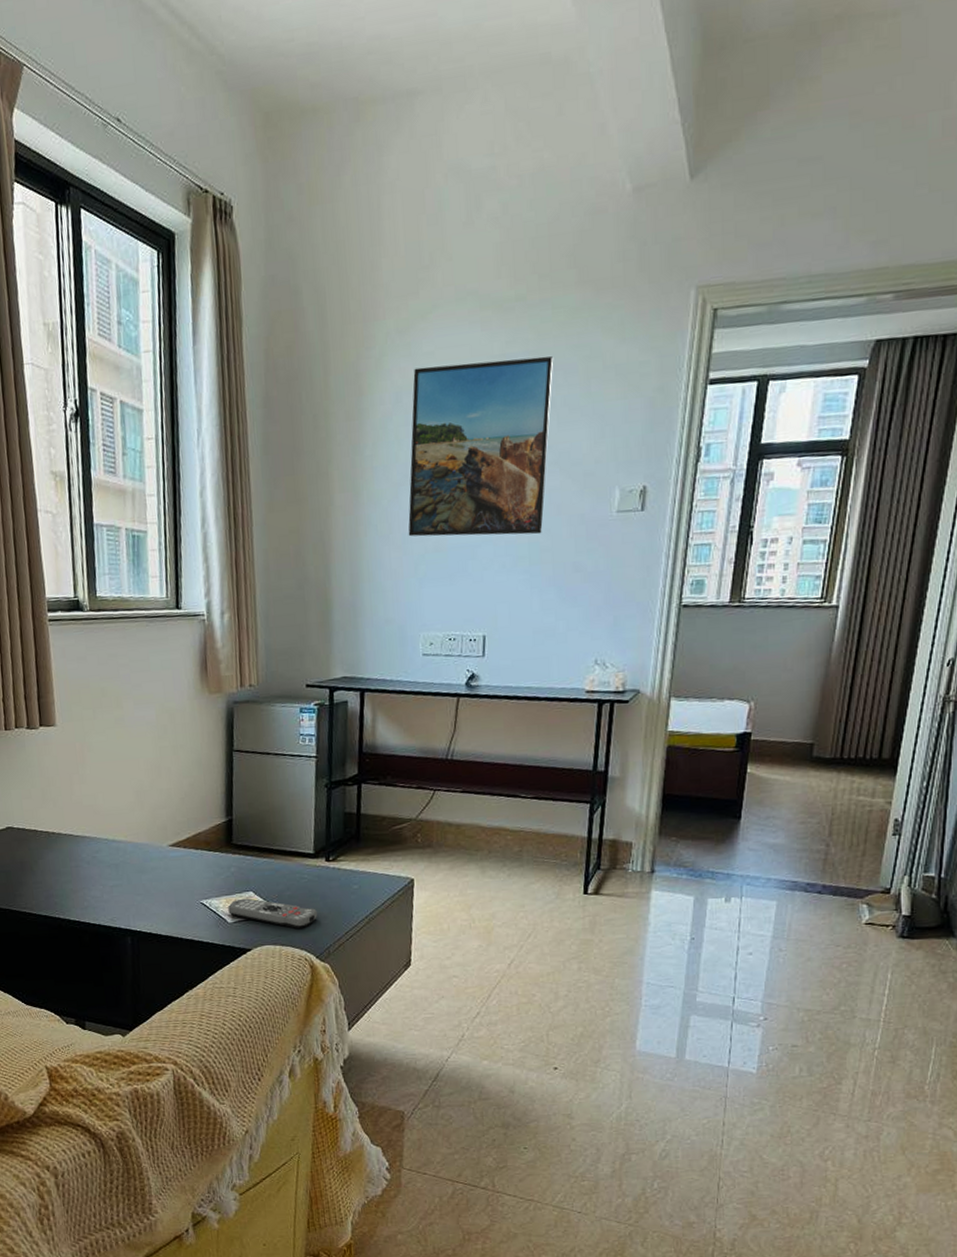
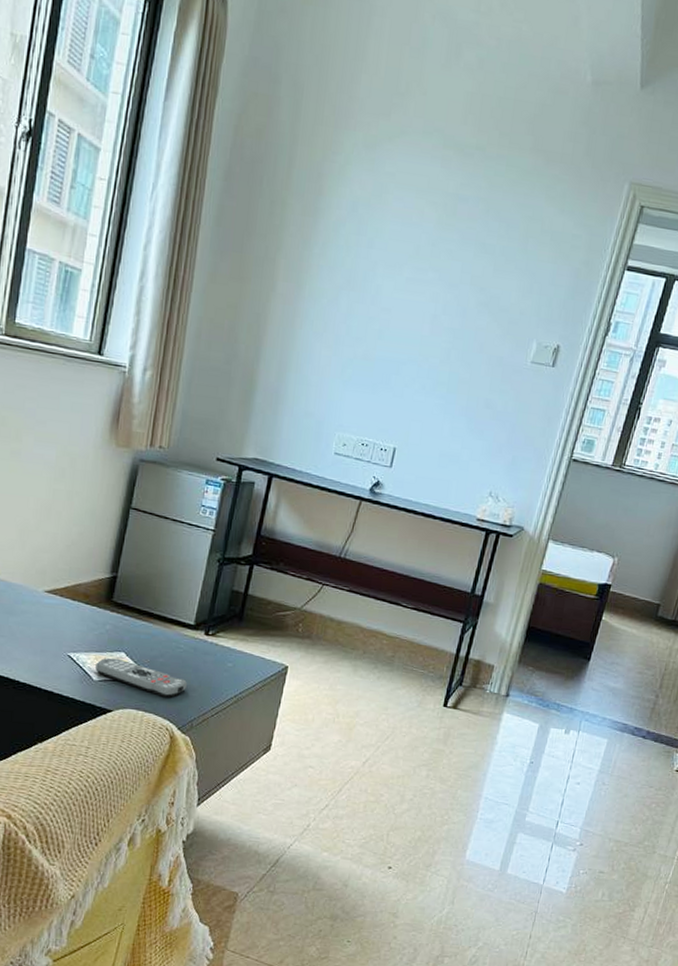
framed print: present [408,356,554,537] -> none [341,184,500,366]

